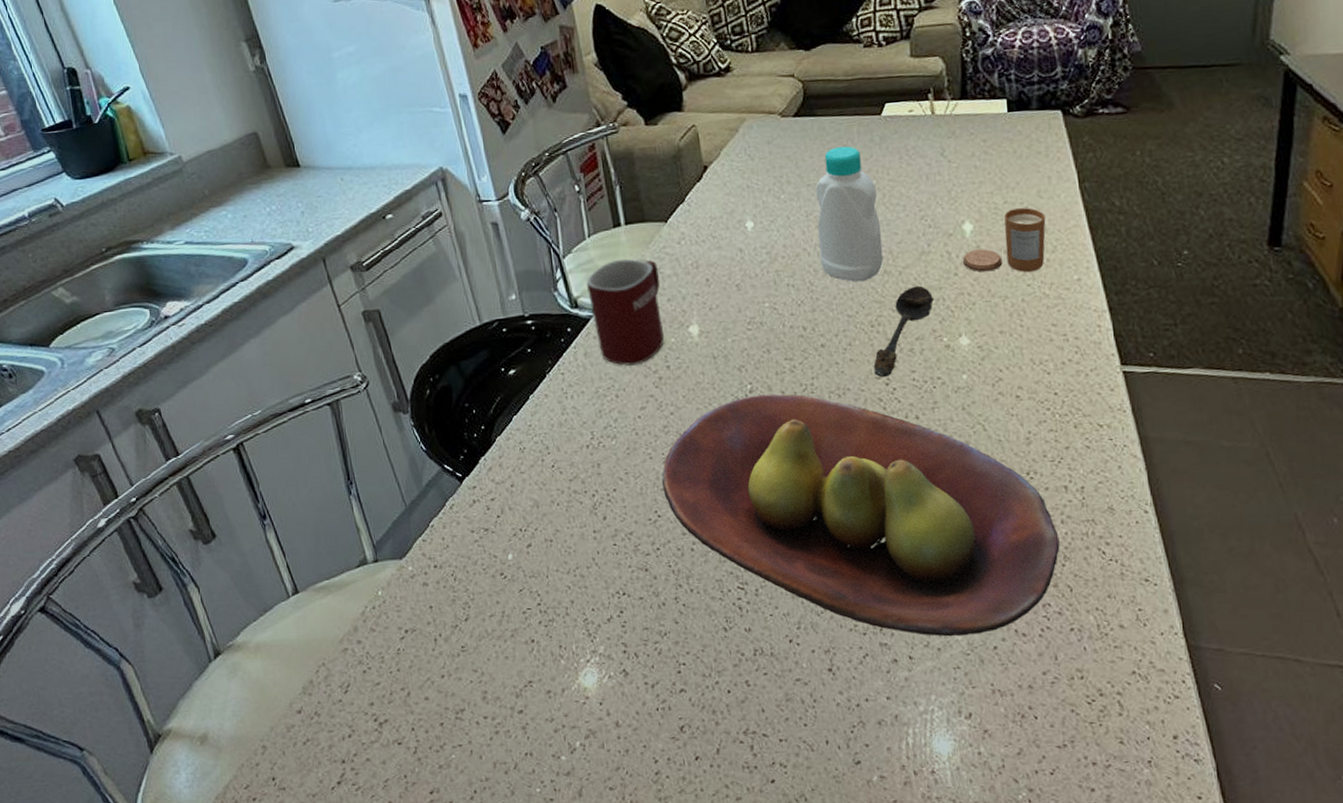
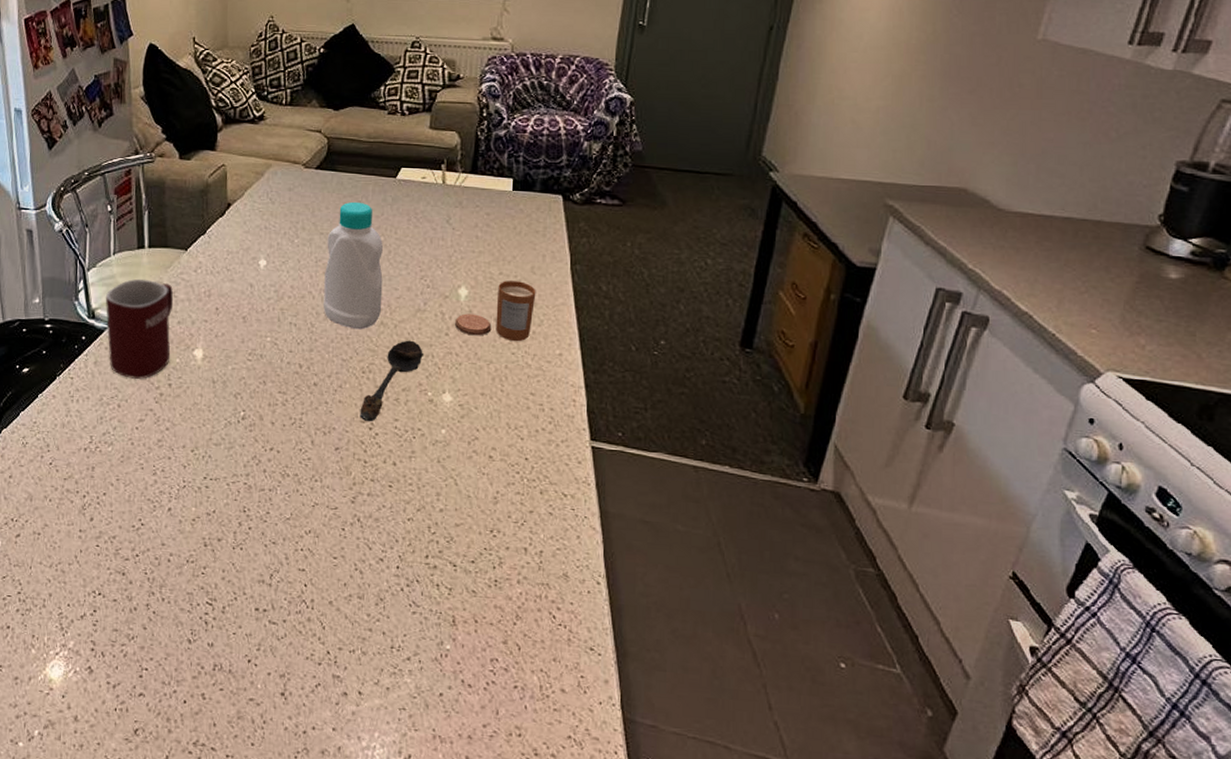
fruit bowl: present [662,394,1060,637] -> none [149,422,514,679]

